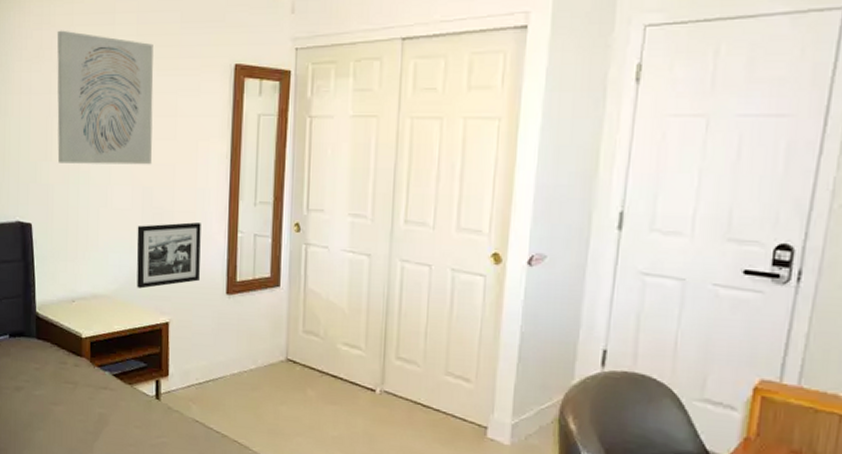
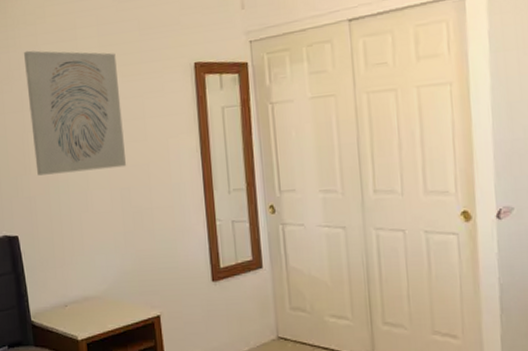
picture frame: present [136,222,201,289] -> none [119,216,186,286]

